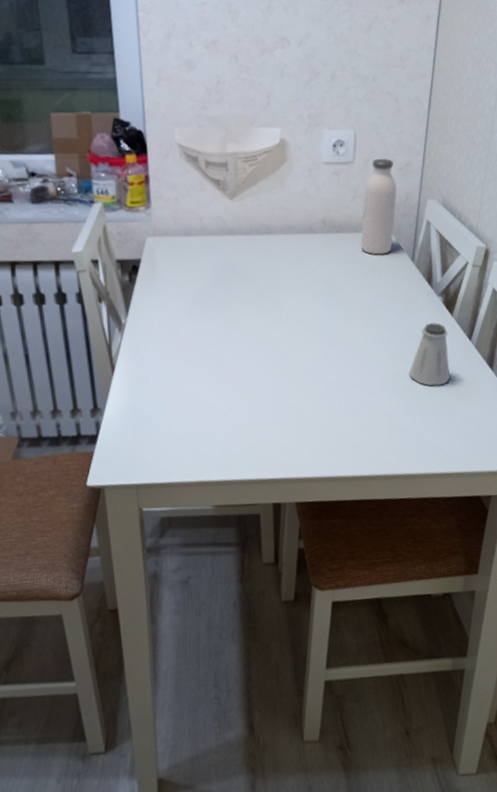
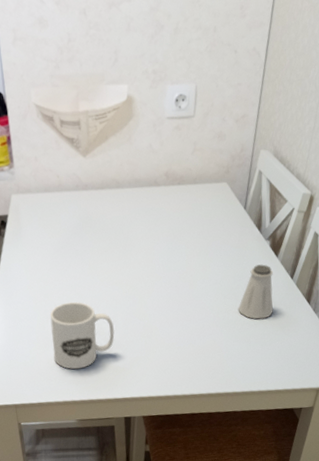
mug: none [184,360,262,442] -> present [50,301,115,370]
water bottle: present [360,158,397,255] -> none [199,111,233,205]

